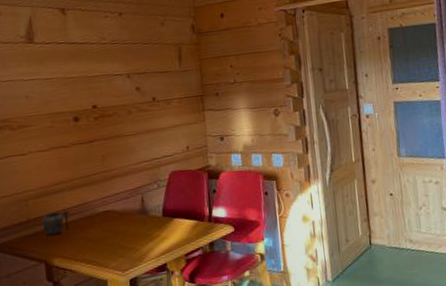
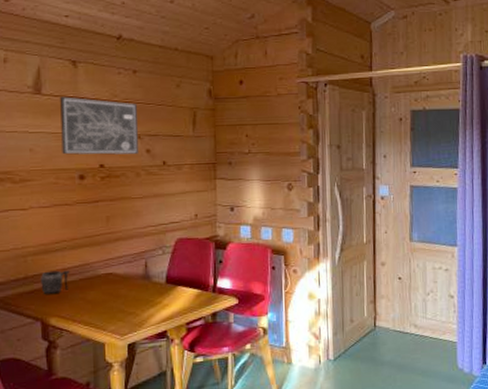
wall art: none [51,43,129,99] -> present [59,96,138,155]

